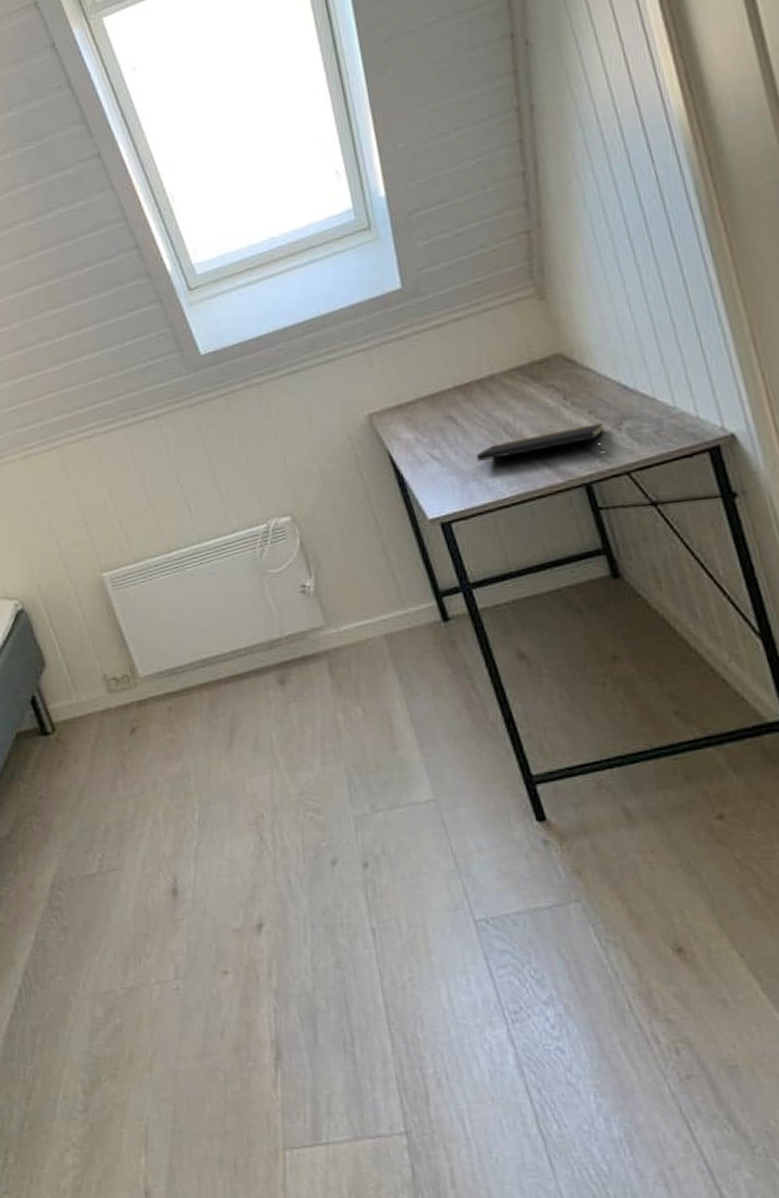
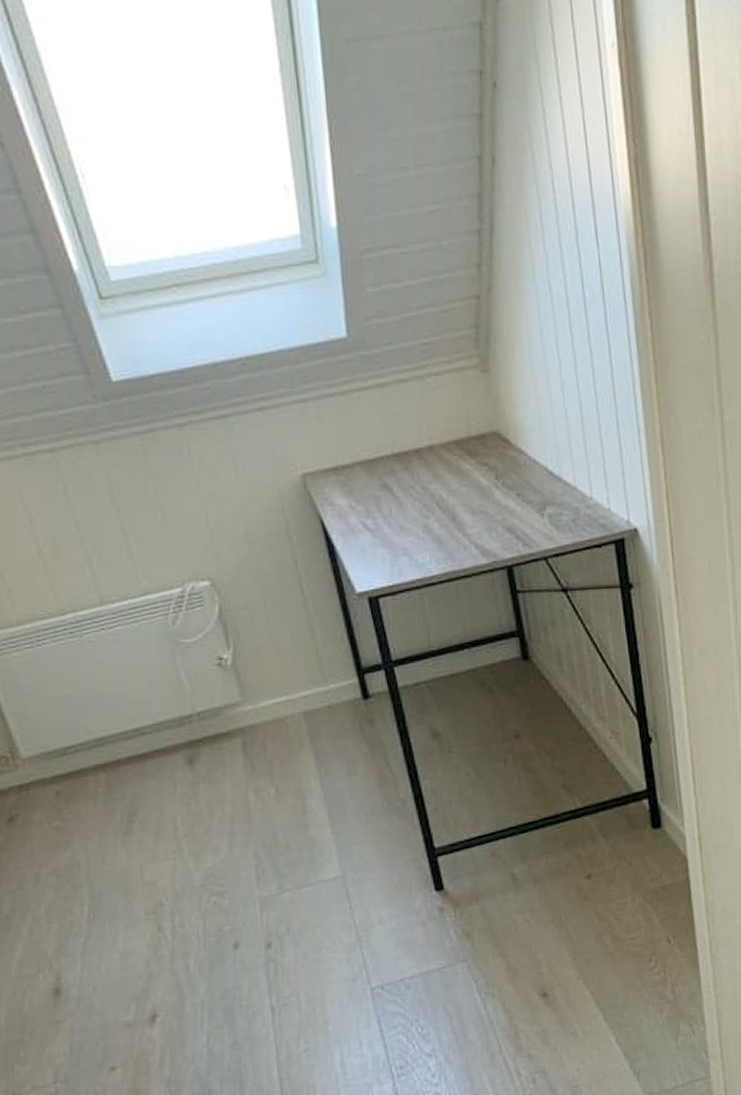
notepad: present [475,422,605,461] -> none [408,506,530,535]

